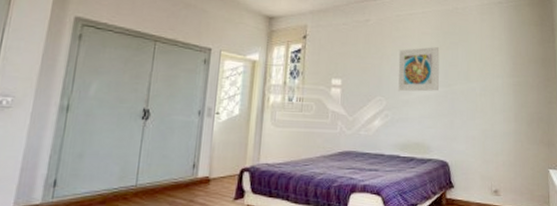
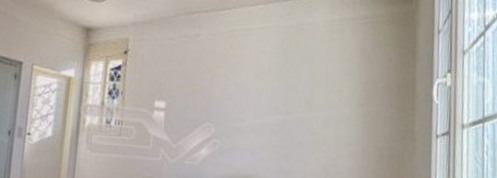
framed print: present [397,46,440,92] -> none [228,67,279,119]

